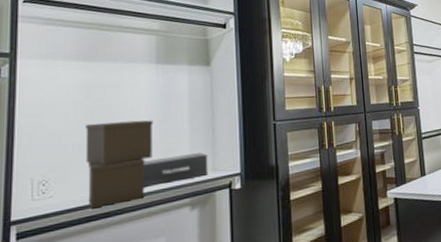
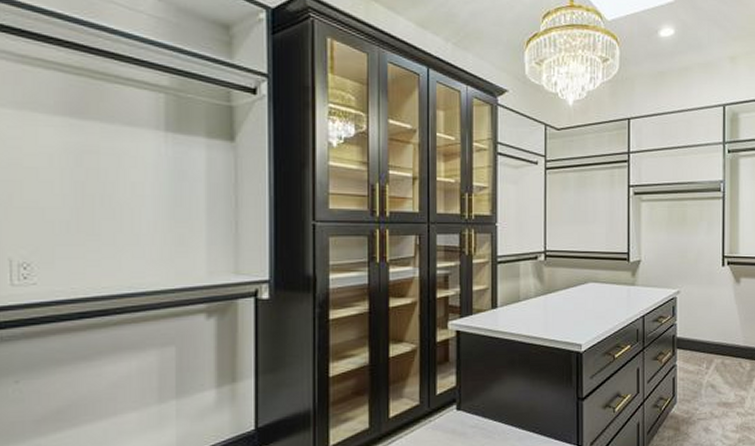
storage box: present [85,120,154,210] -> none [76,199,161,305]
box: present [142,153,208,187] -> none [147,250,229,285]

